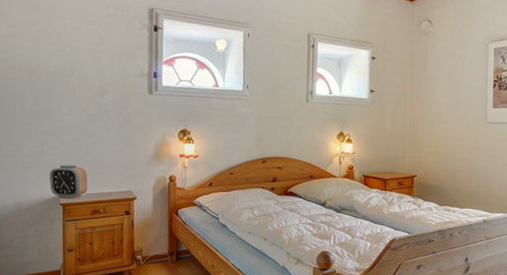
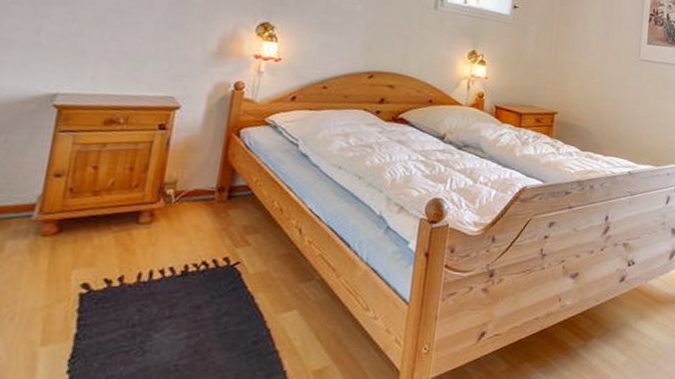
alarm clock: present [50,164,88,199] -> none [41,49,108,100]

